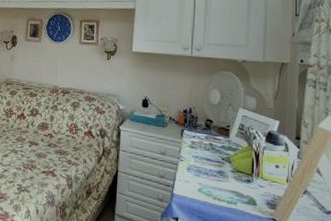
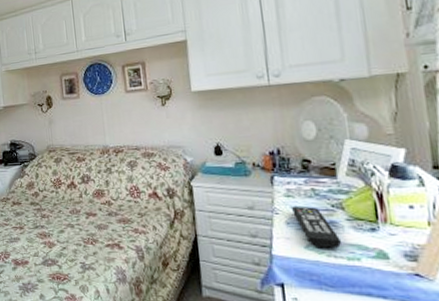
remote control: none [193,156,225,193] -> present [292,207,341,249]

